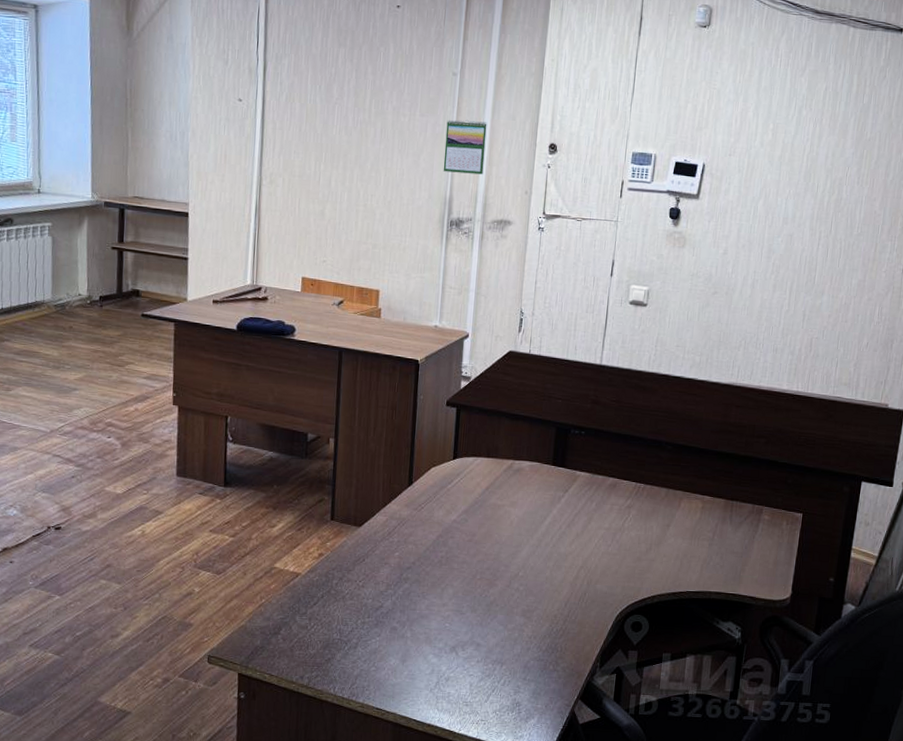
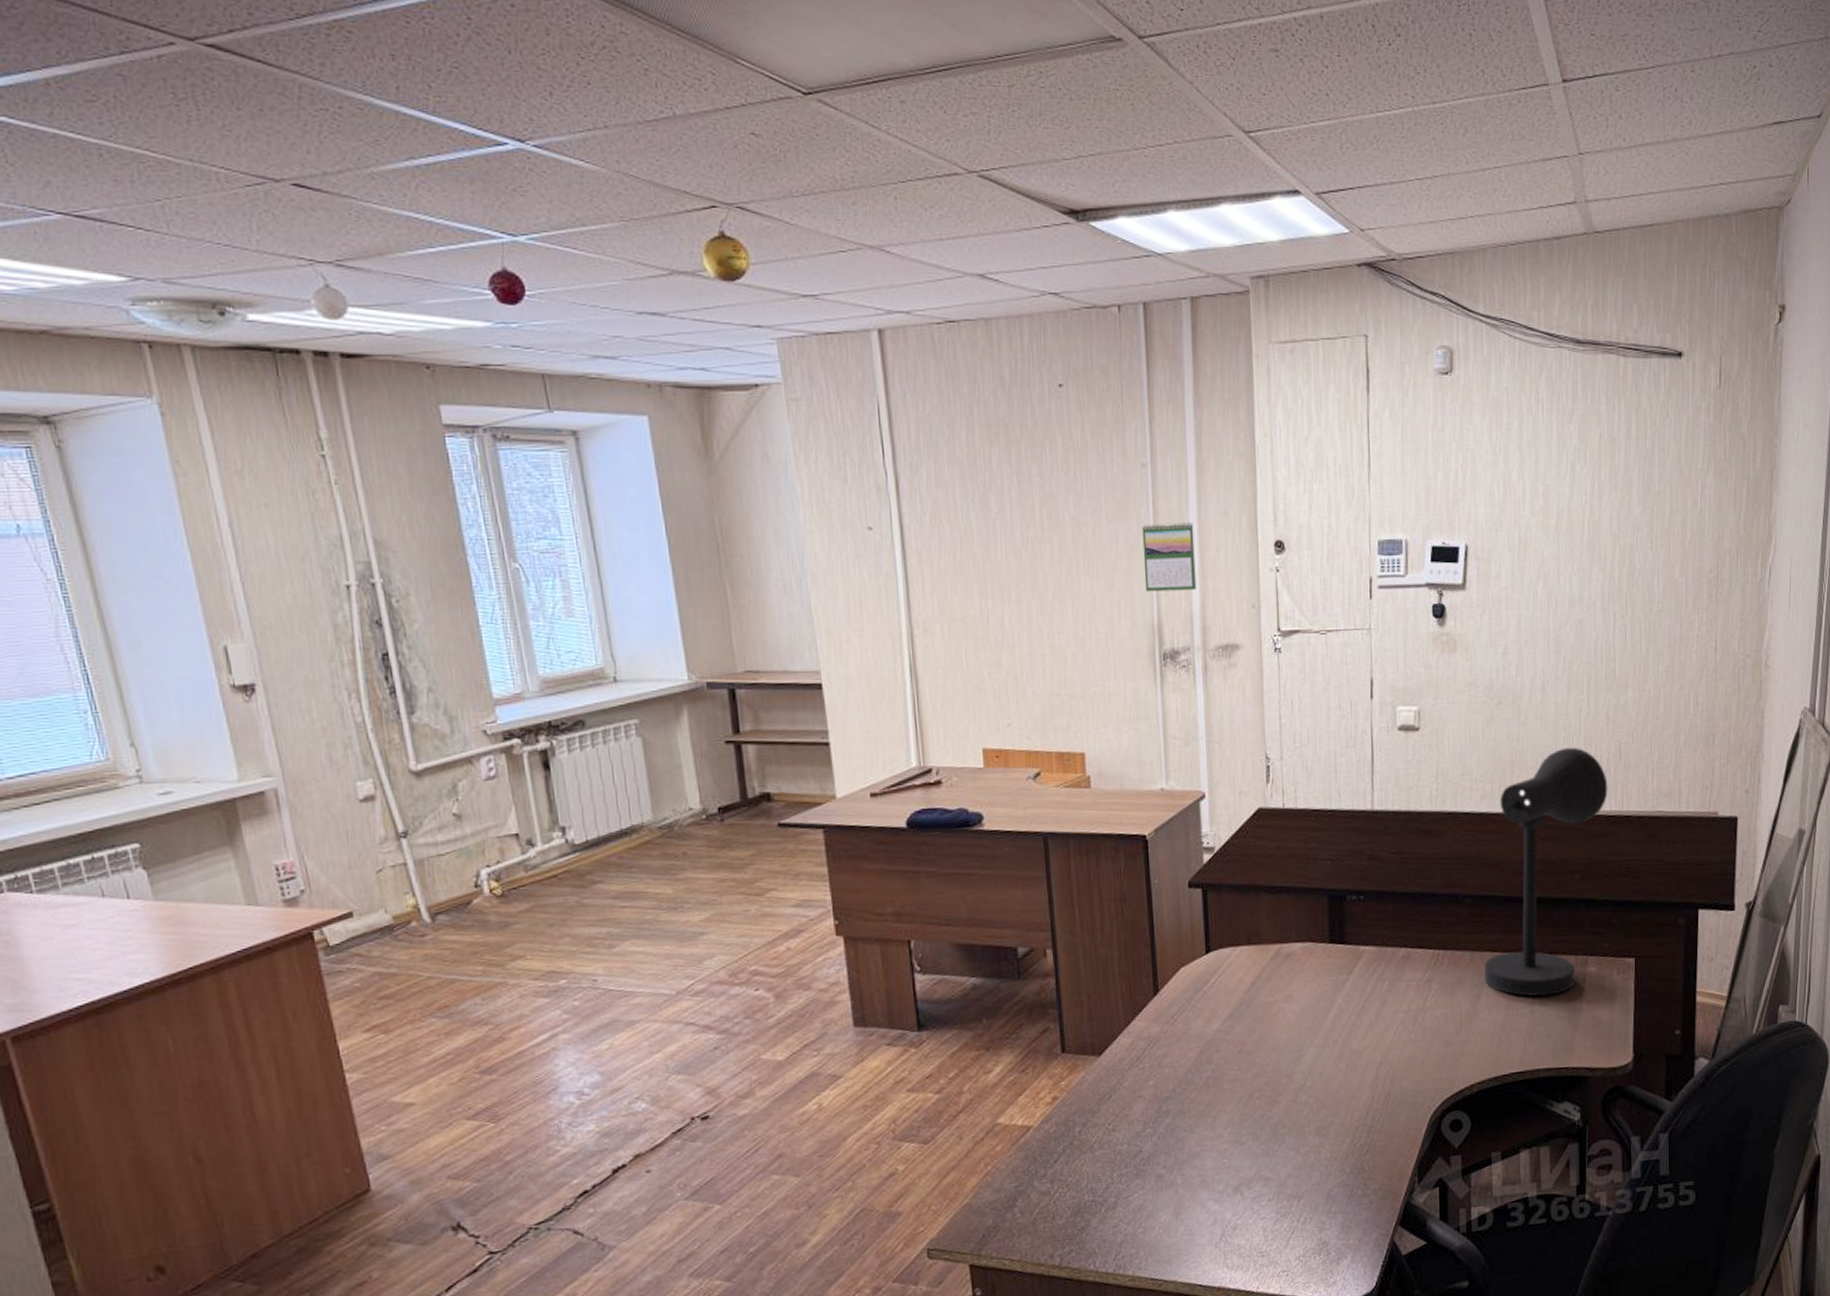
desk lamp: none [675,335,798,534] -> present [1484,747,1608,997]

